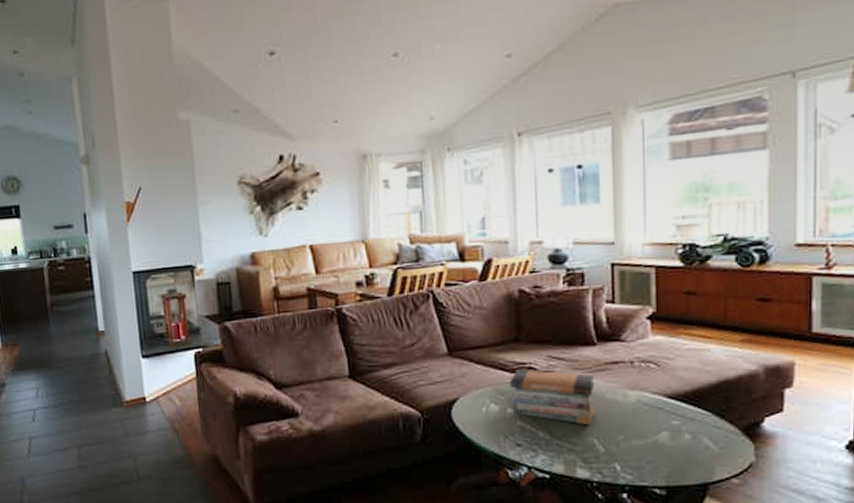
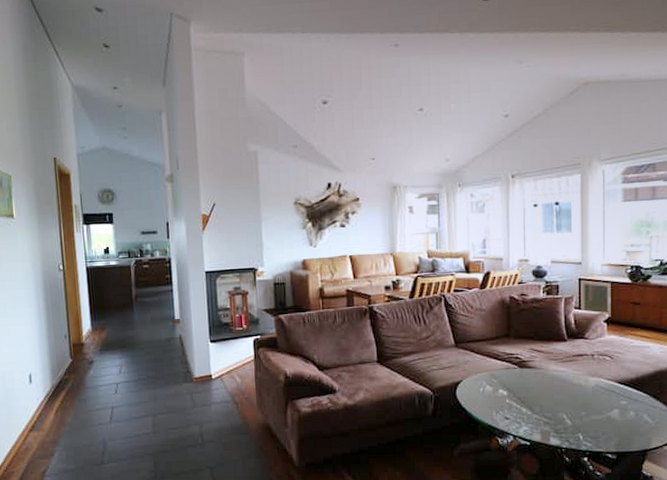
book stack: present [509,369,595,426] -> none [501,359,564,404]

